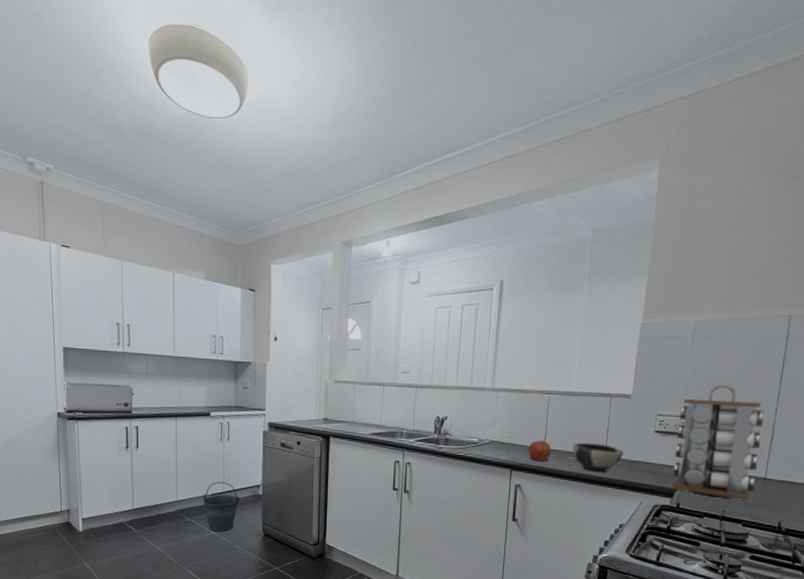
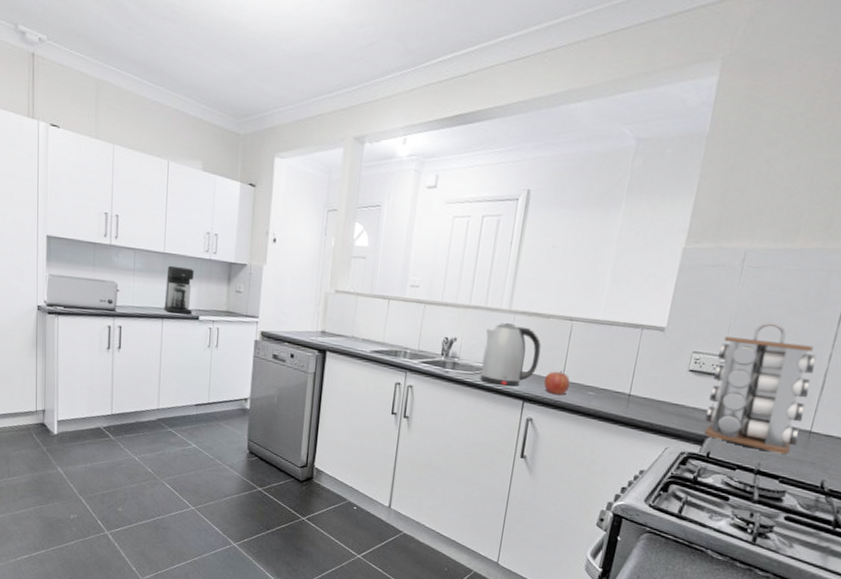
coffee maker: none [177,367,203,412] -> present [164,265,194,315]
bucket: present [202,482,241,532] -> none [185,391,226,446]
kettle: none [471,399,523,458] -> present [480,322,541,387]
bowl: present [572,442,624,472] -> none [593,376,651,411]

